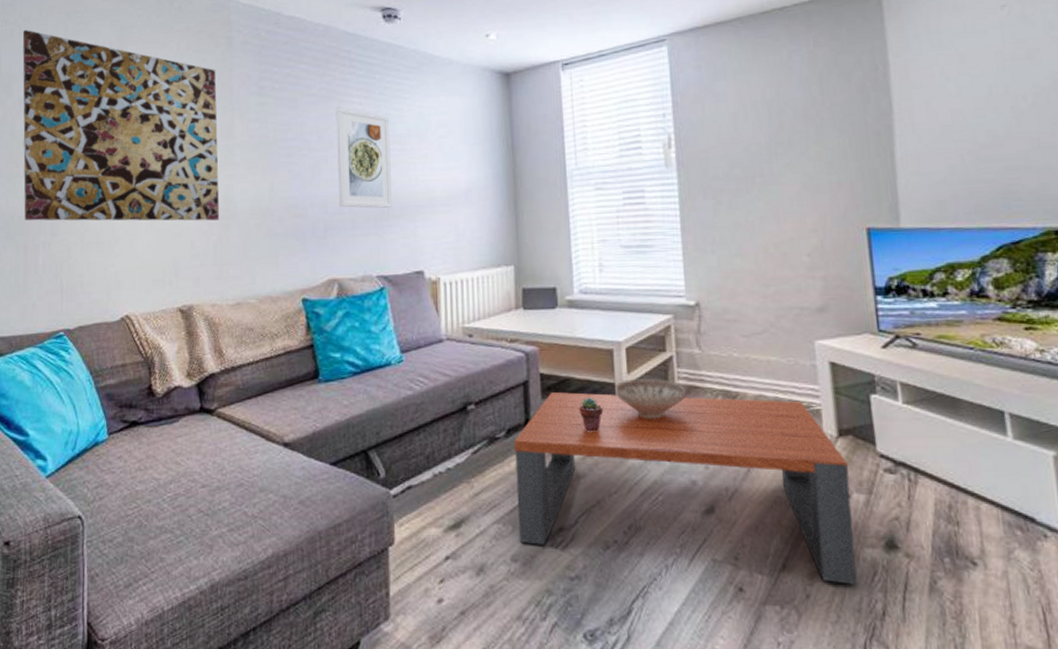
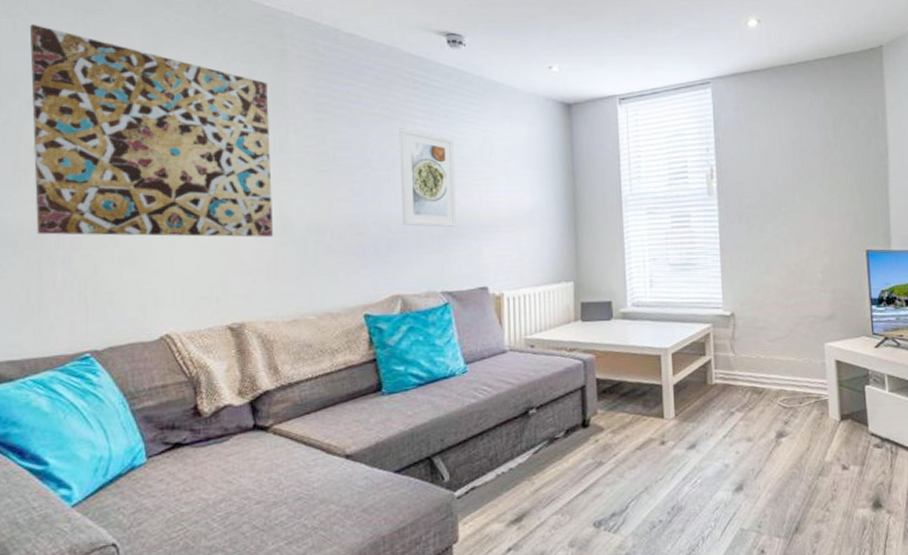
coffee table: present [514,392,857,584] -> none [572,393,851,539]
potted succulent: present [578,397,604,432] -> none [630,398,652,428]
decorative bowl: present [615,379,686,419] -> none [662,379,722,415]

